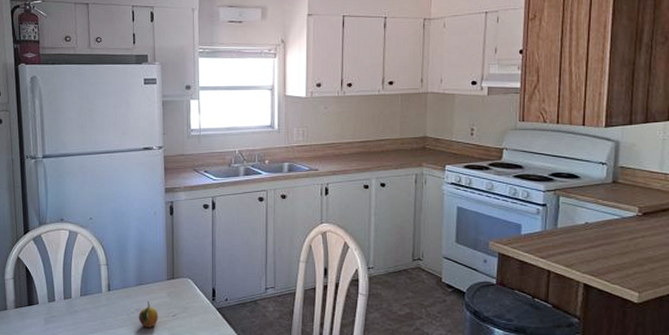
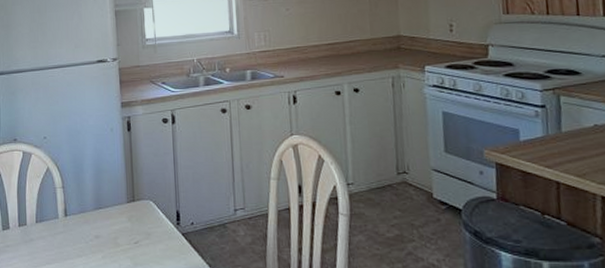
fruit: present [139,301,159,328] -> none [98,227,120,257]

